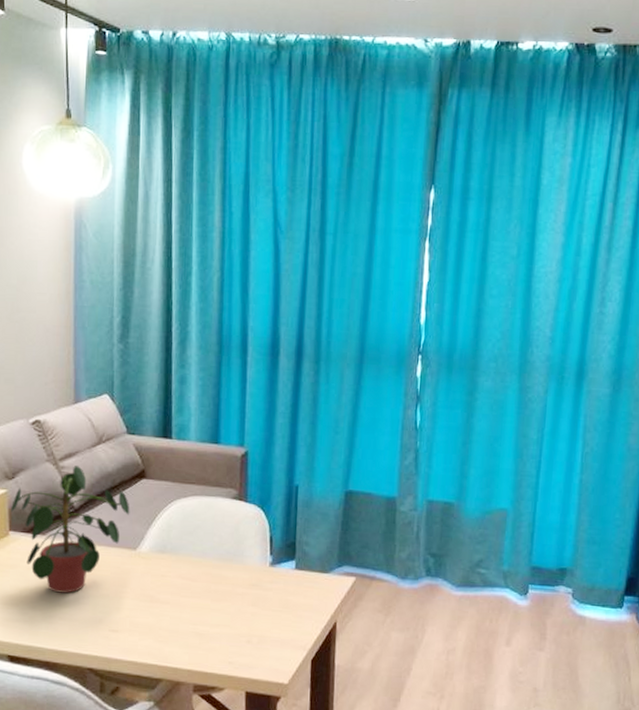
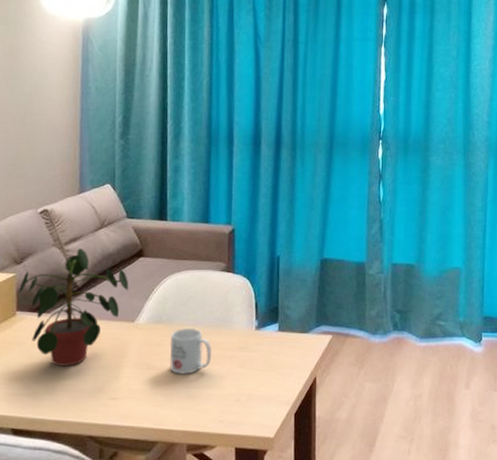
mug: none [174,560,222,610] -> present [169,328,212,374]

